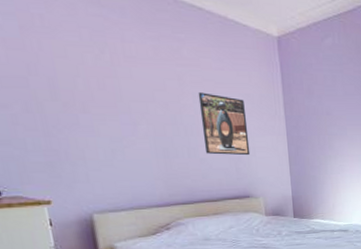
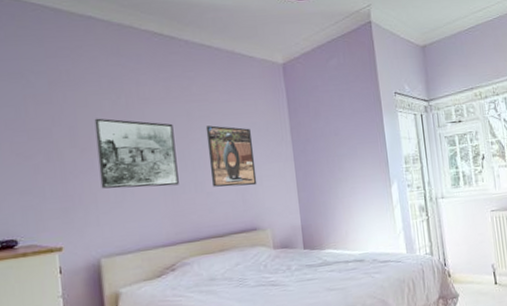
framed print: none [76,72,172,149] -> present [94,118,179,189]

